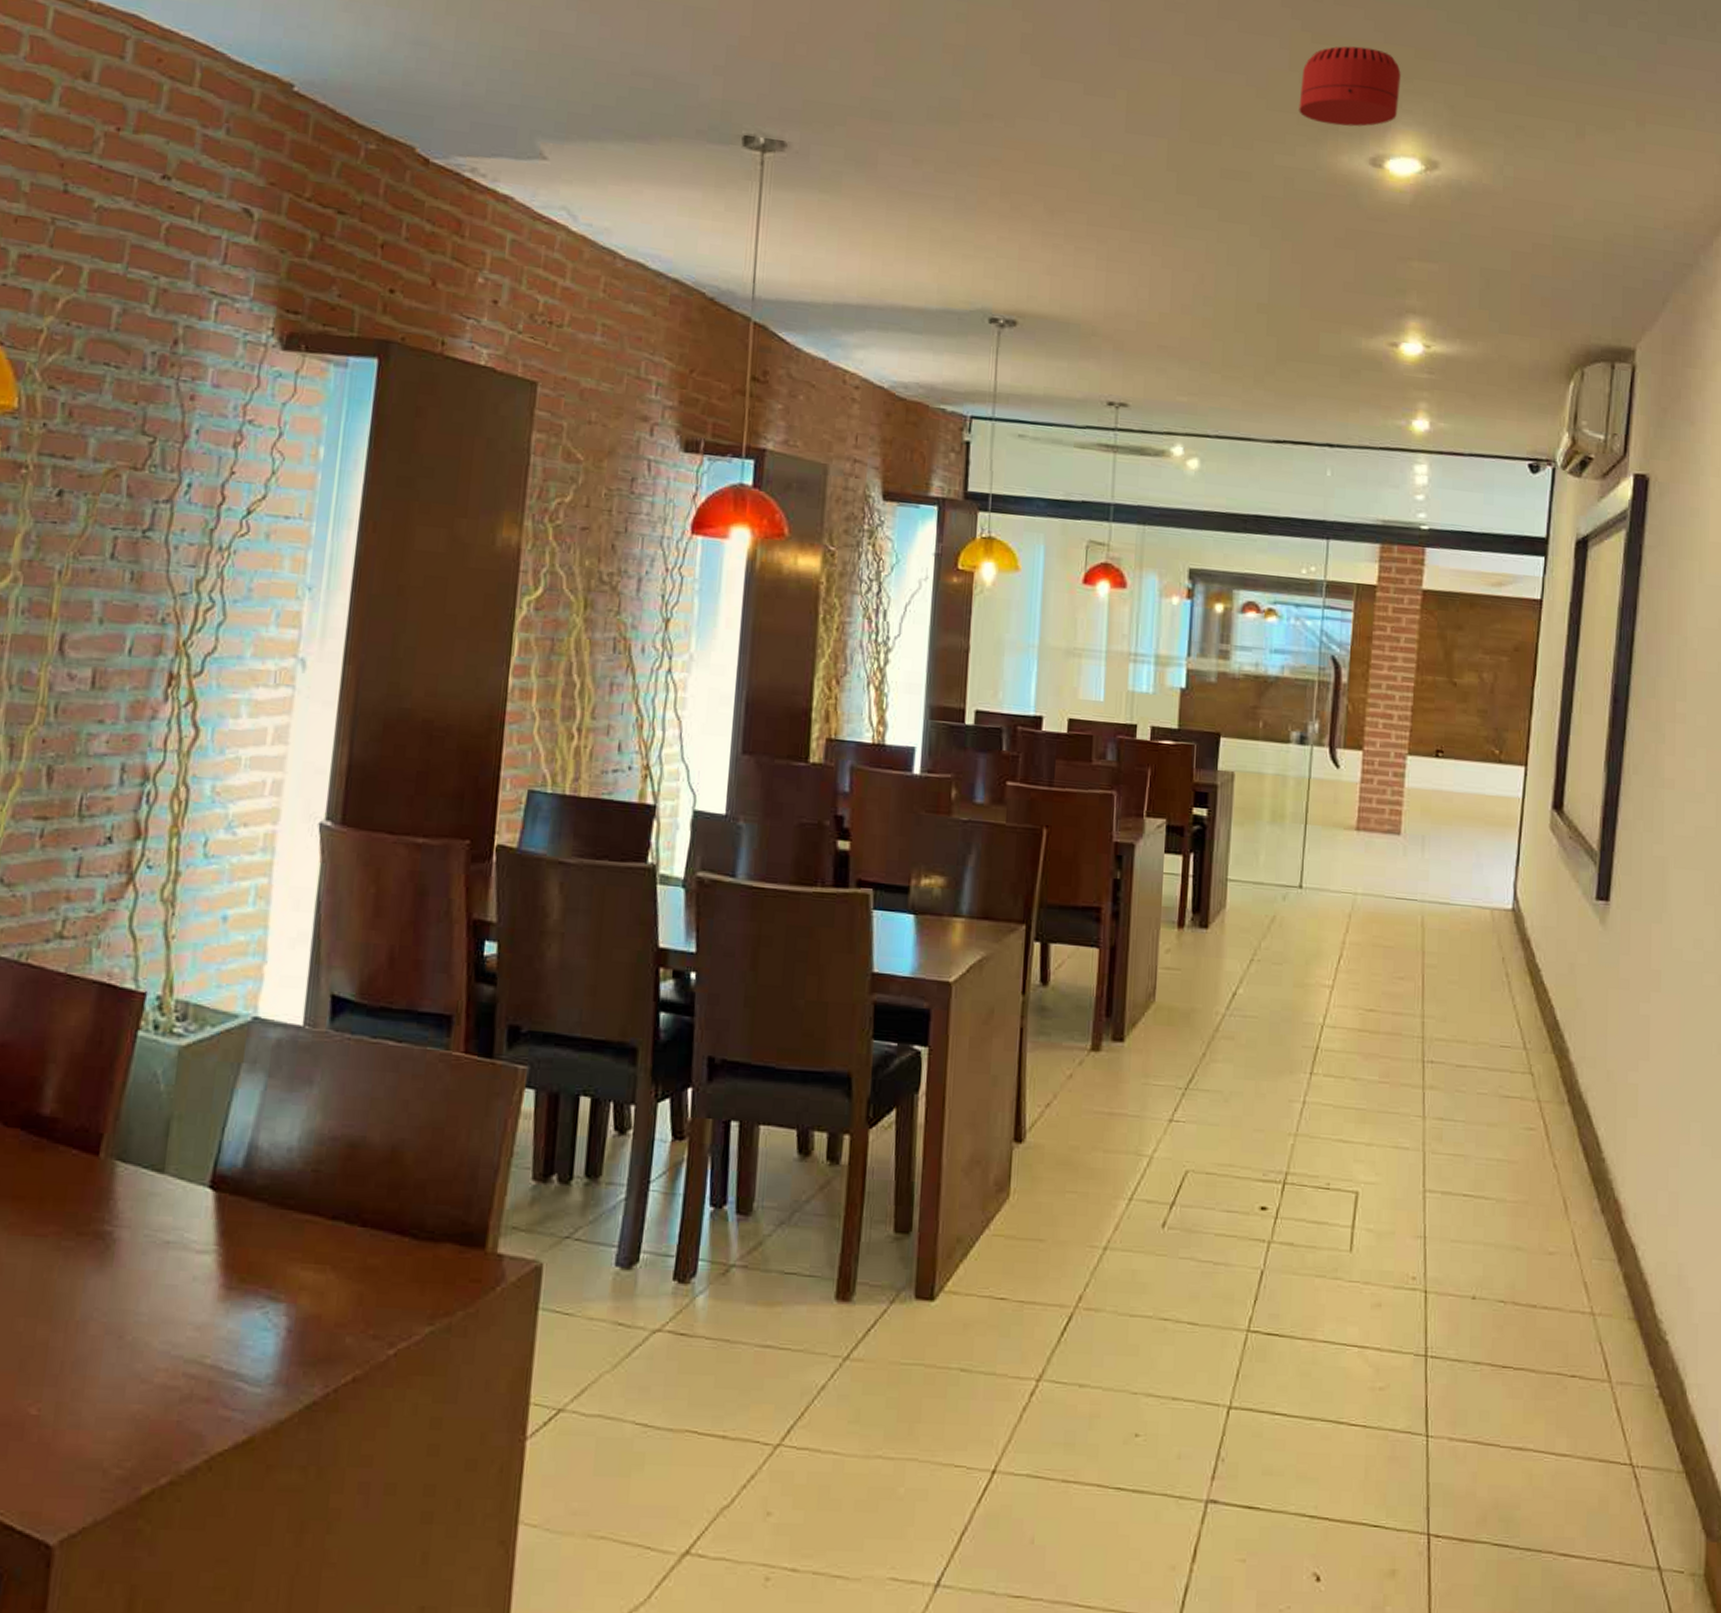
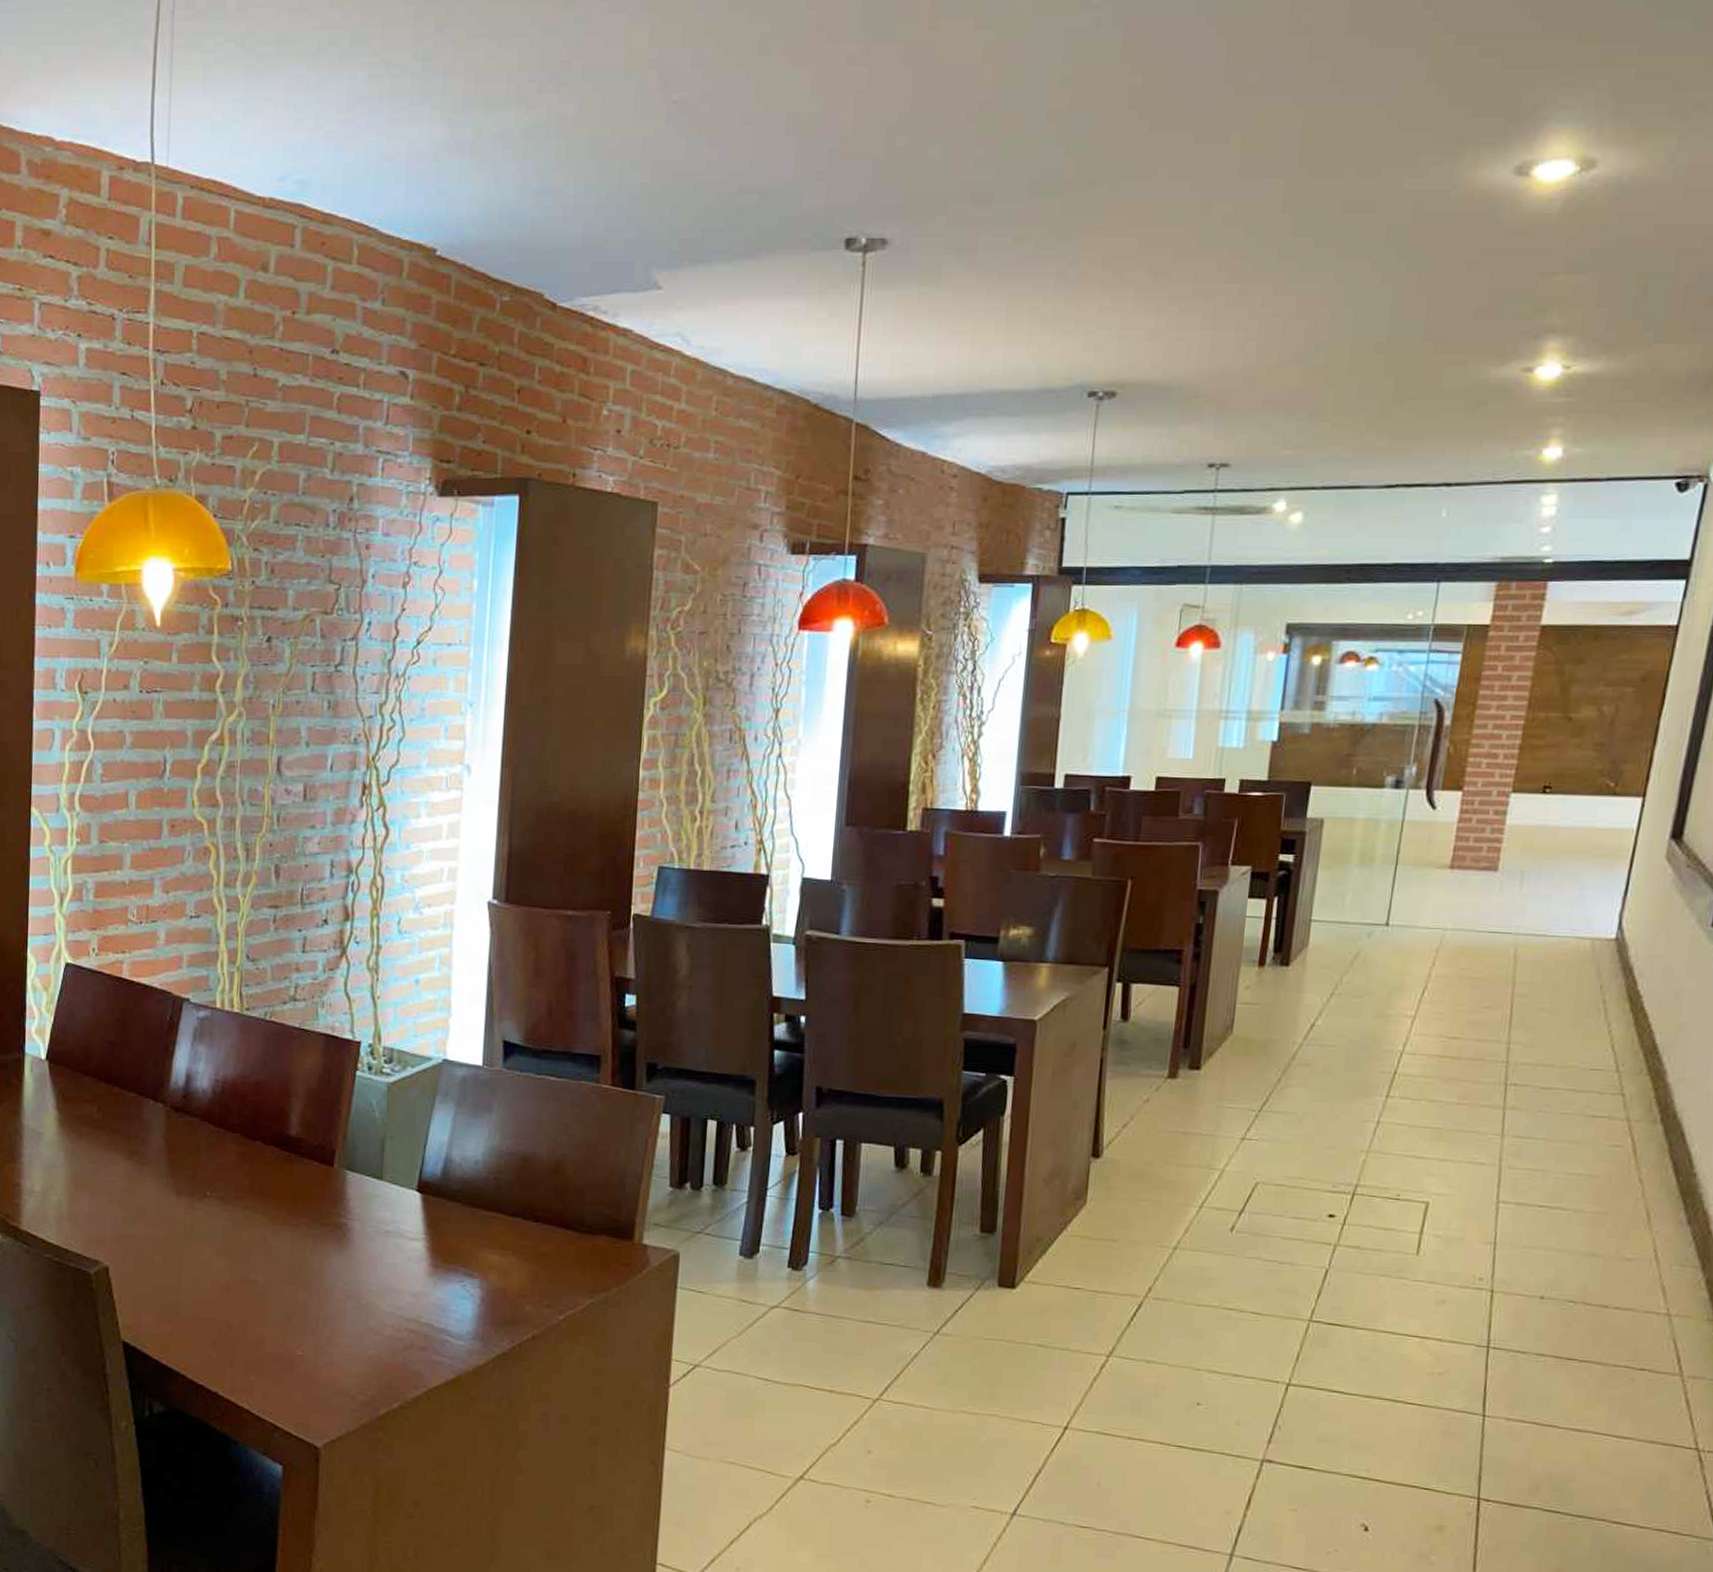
smoke detector: present [1299,46,1401,127] -> none [1435,40,1560,136]

